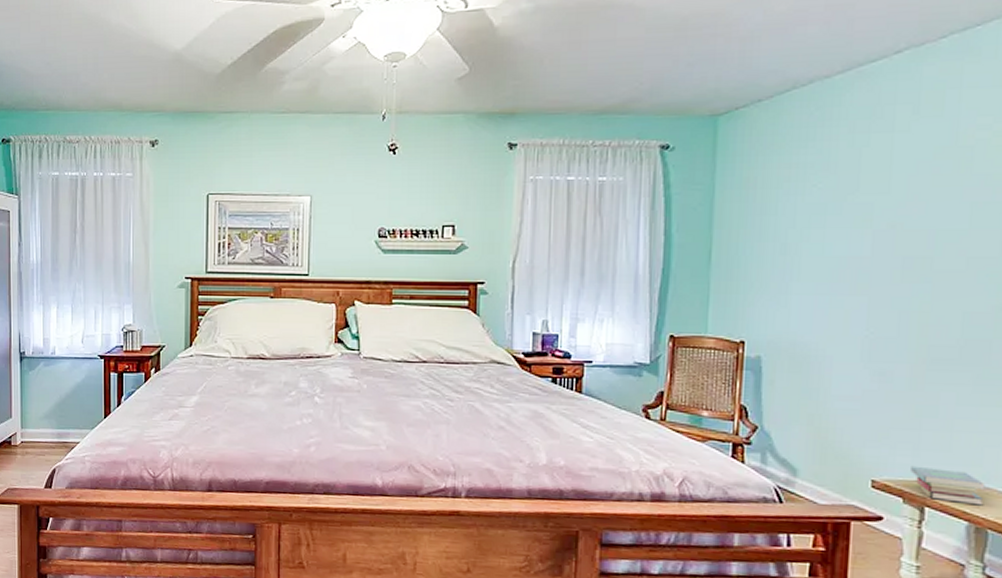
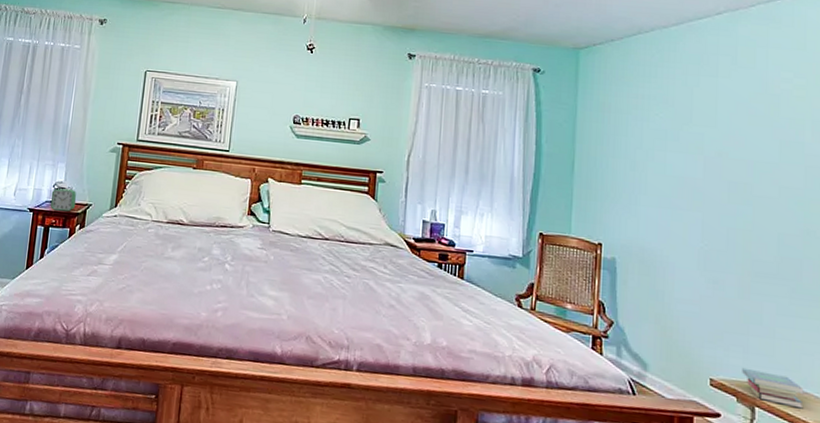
alarm clock: none [121,332,148,355] -> present [50,188,77,212]

